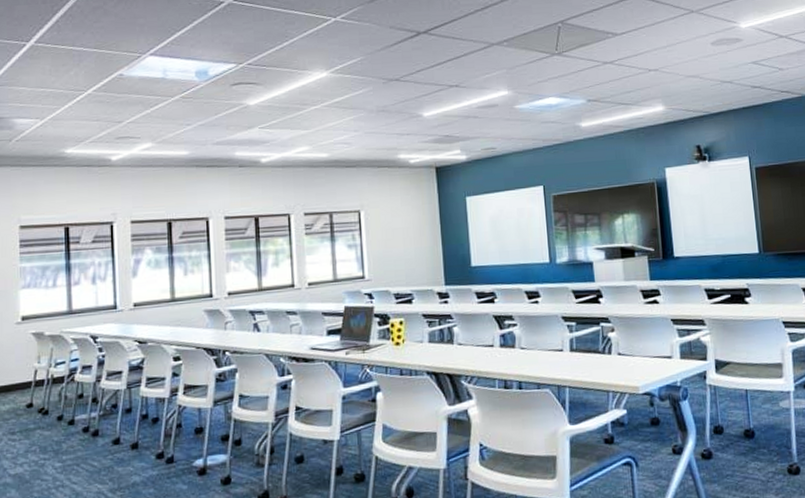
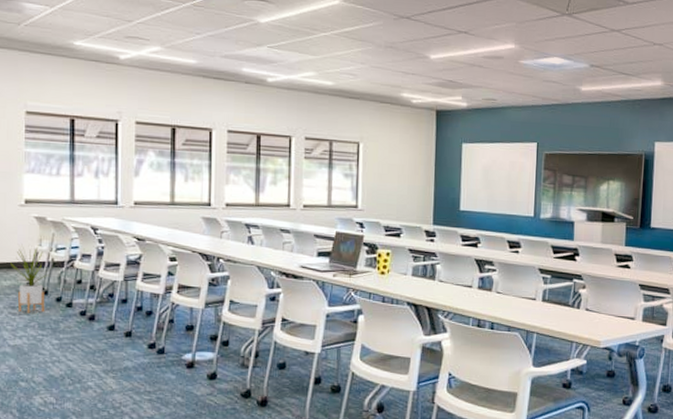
house plant: none [9,362,54,437] -> present [10,244,54,313]

